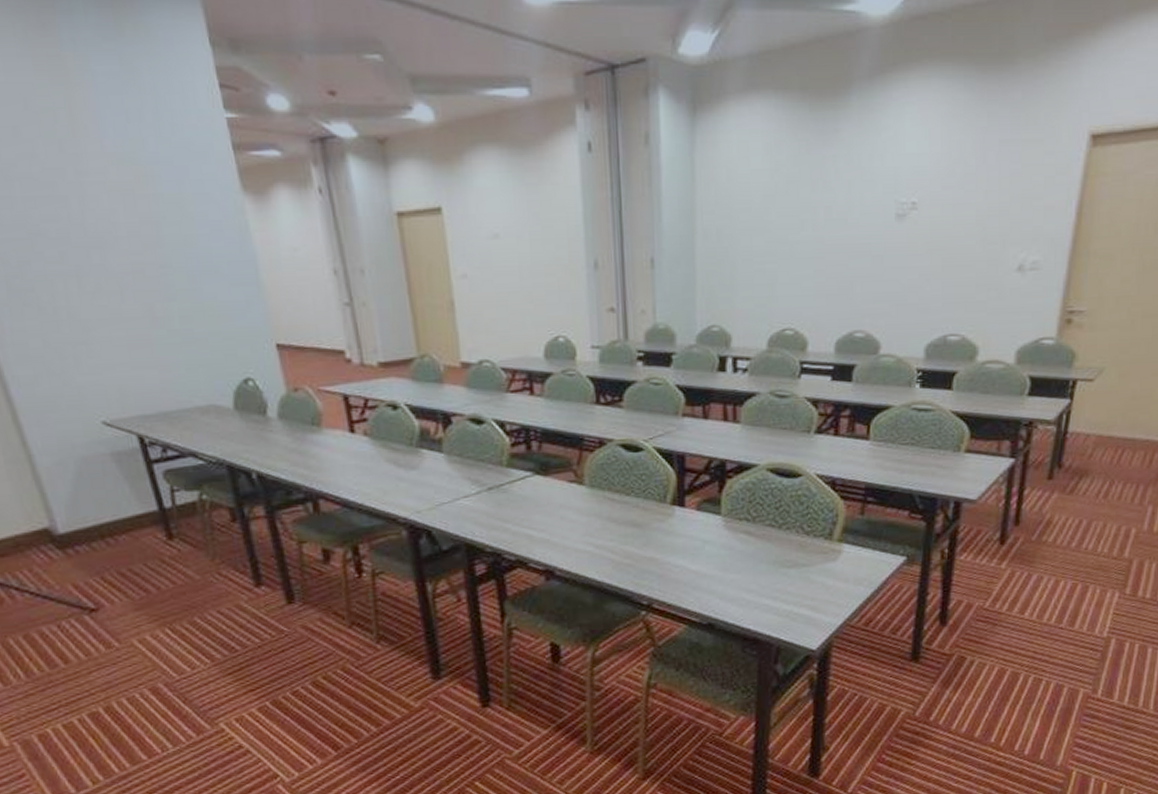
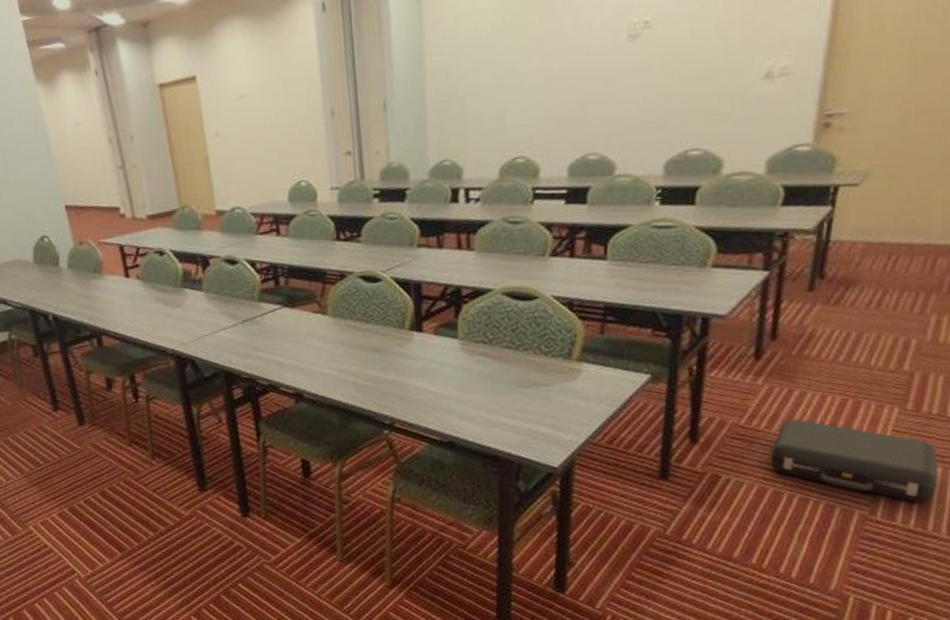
briefcase: none [1010,602,1149,682] -> present [770,419,938,503]

